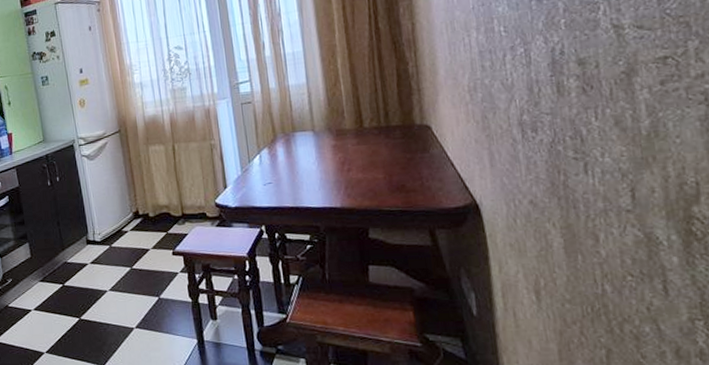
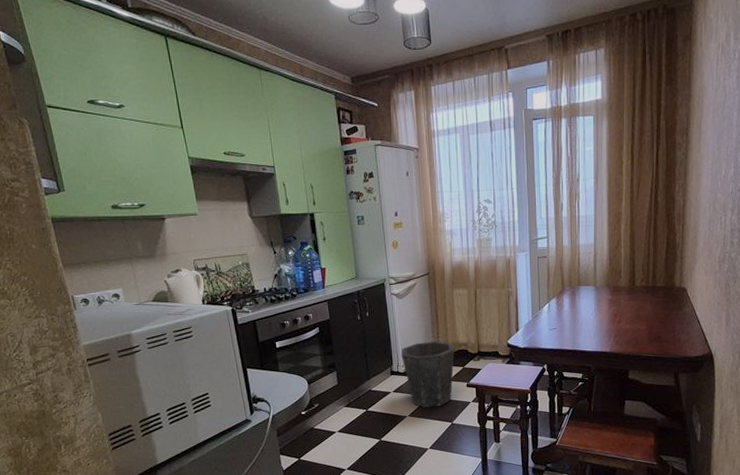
waste bin: none [96,204,157,280] -> present [401,341,454,407]

